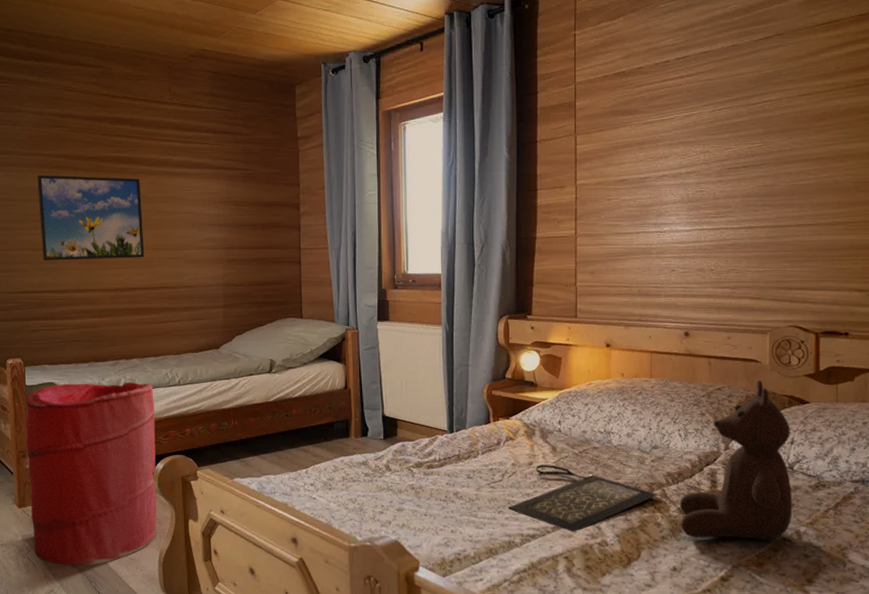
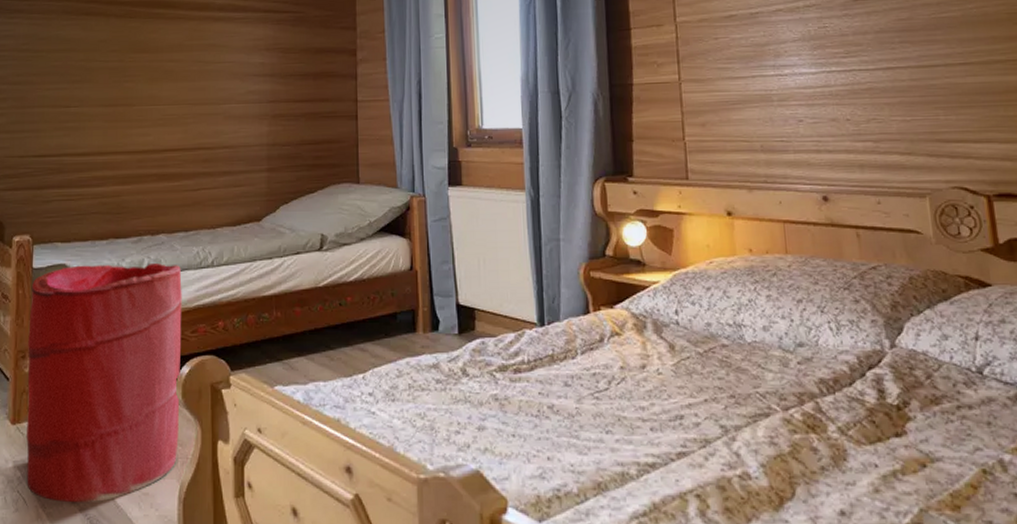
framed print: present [37,175,144,261] -> none [63,22,178,120]
clutch bag: present [508,465,658,532] -> none [619,368,811,460]
teddy bear: present [680,380,793,539] -> none [839,256,991,472]

